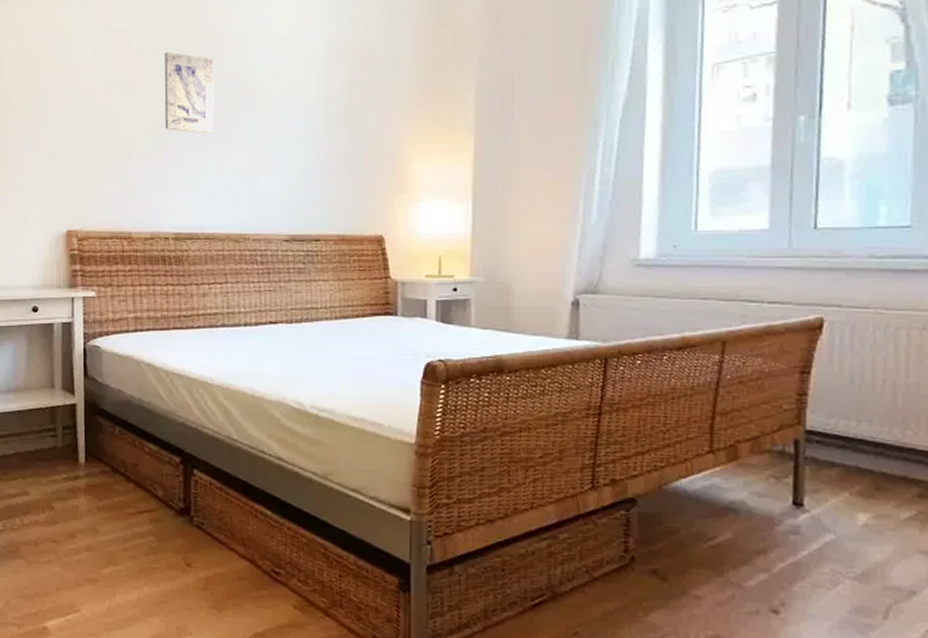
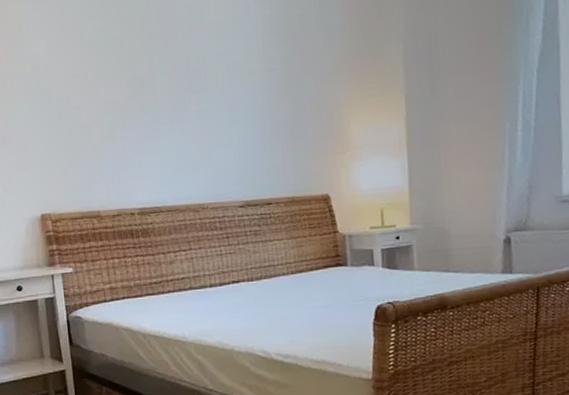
wall art: present [164,51,214,134] -> none [115,41,166,115]

